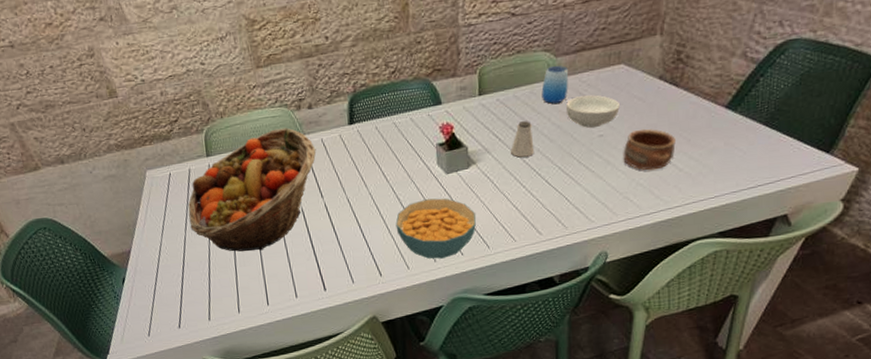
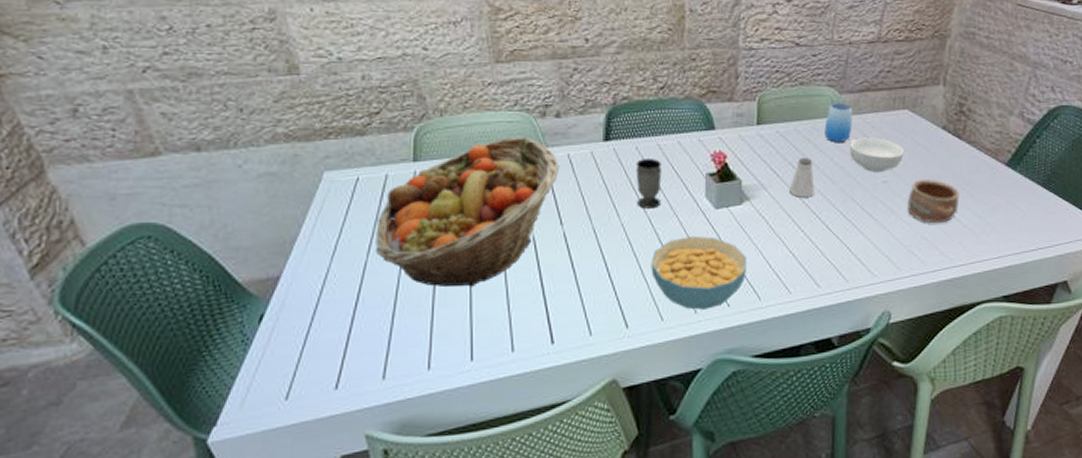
cup: none [376,135,400,179] -> present [635,159,662,209]

